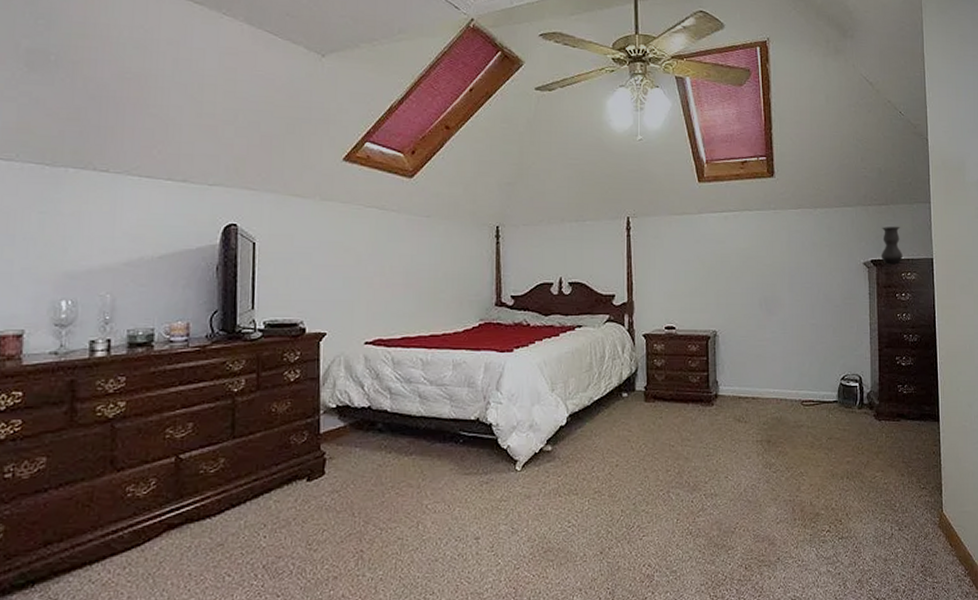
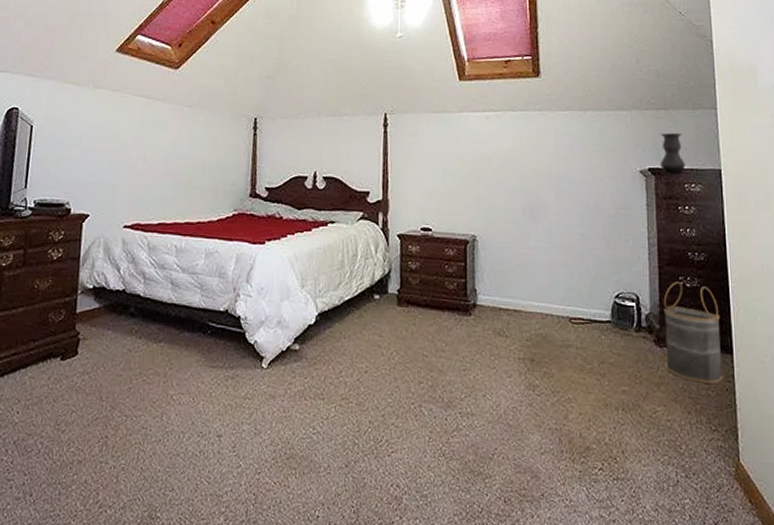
basket: none [882,362,931,450] -> present [663,282,723,385]

